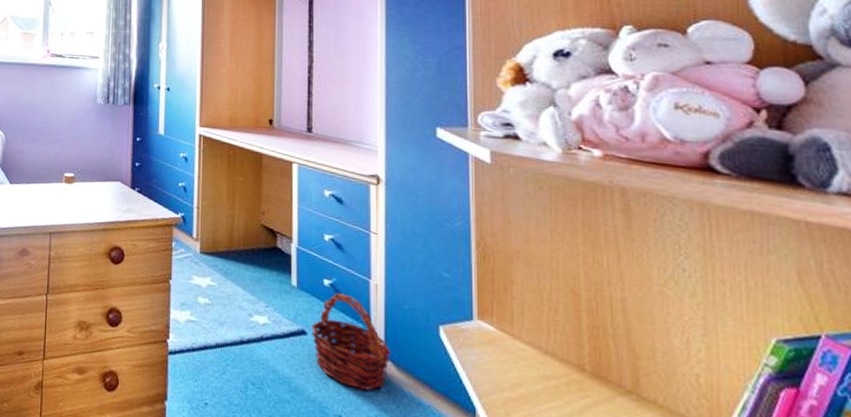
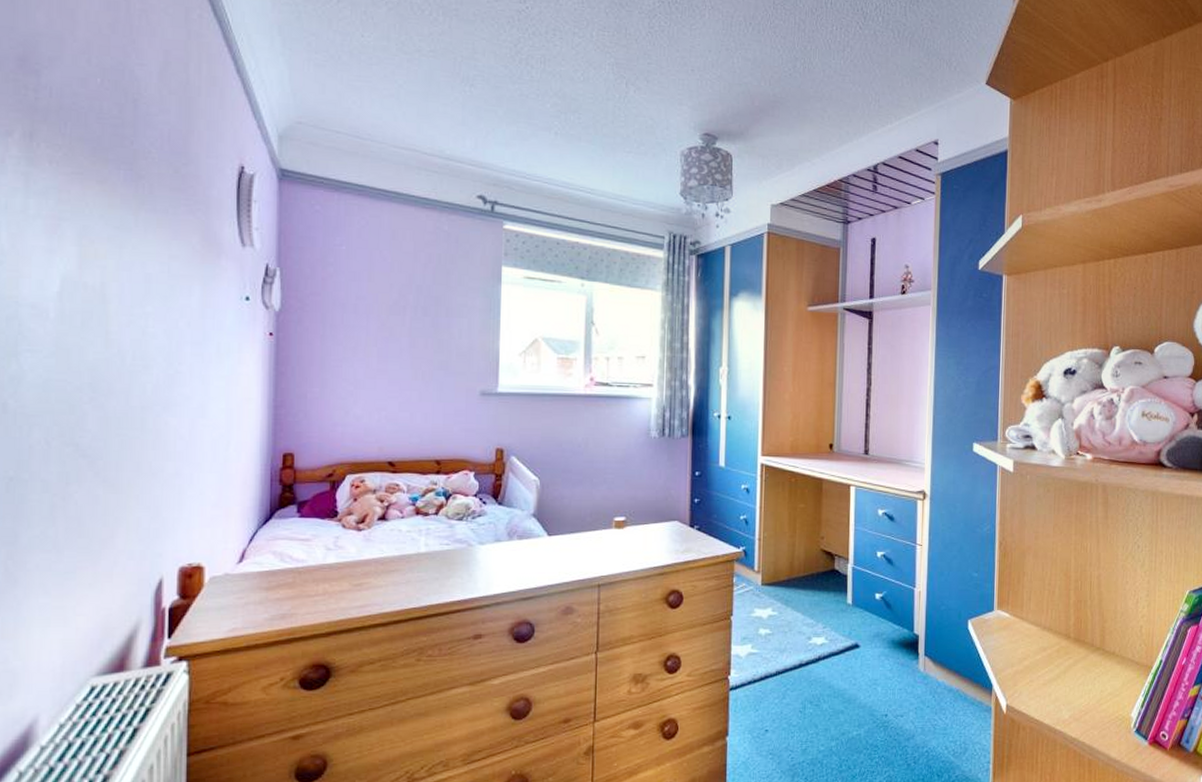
basket: present [311,293,391,391] -> none [864,605,929,688]

